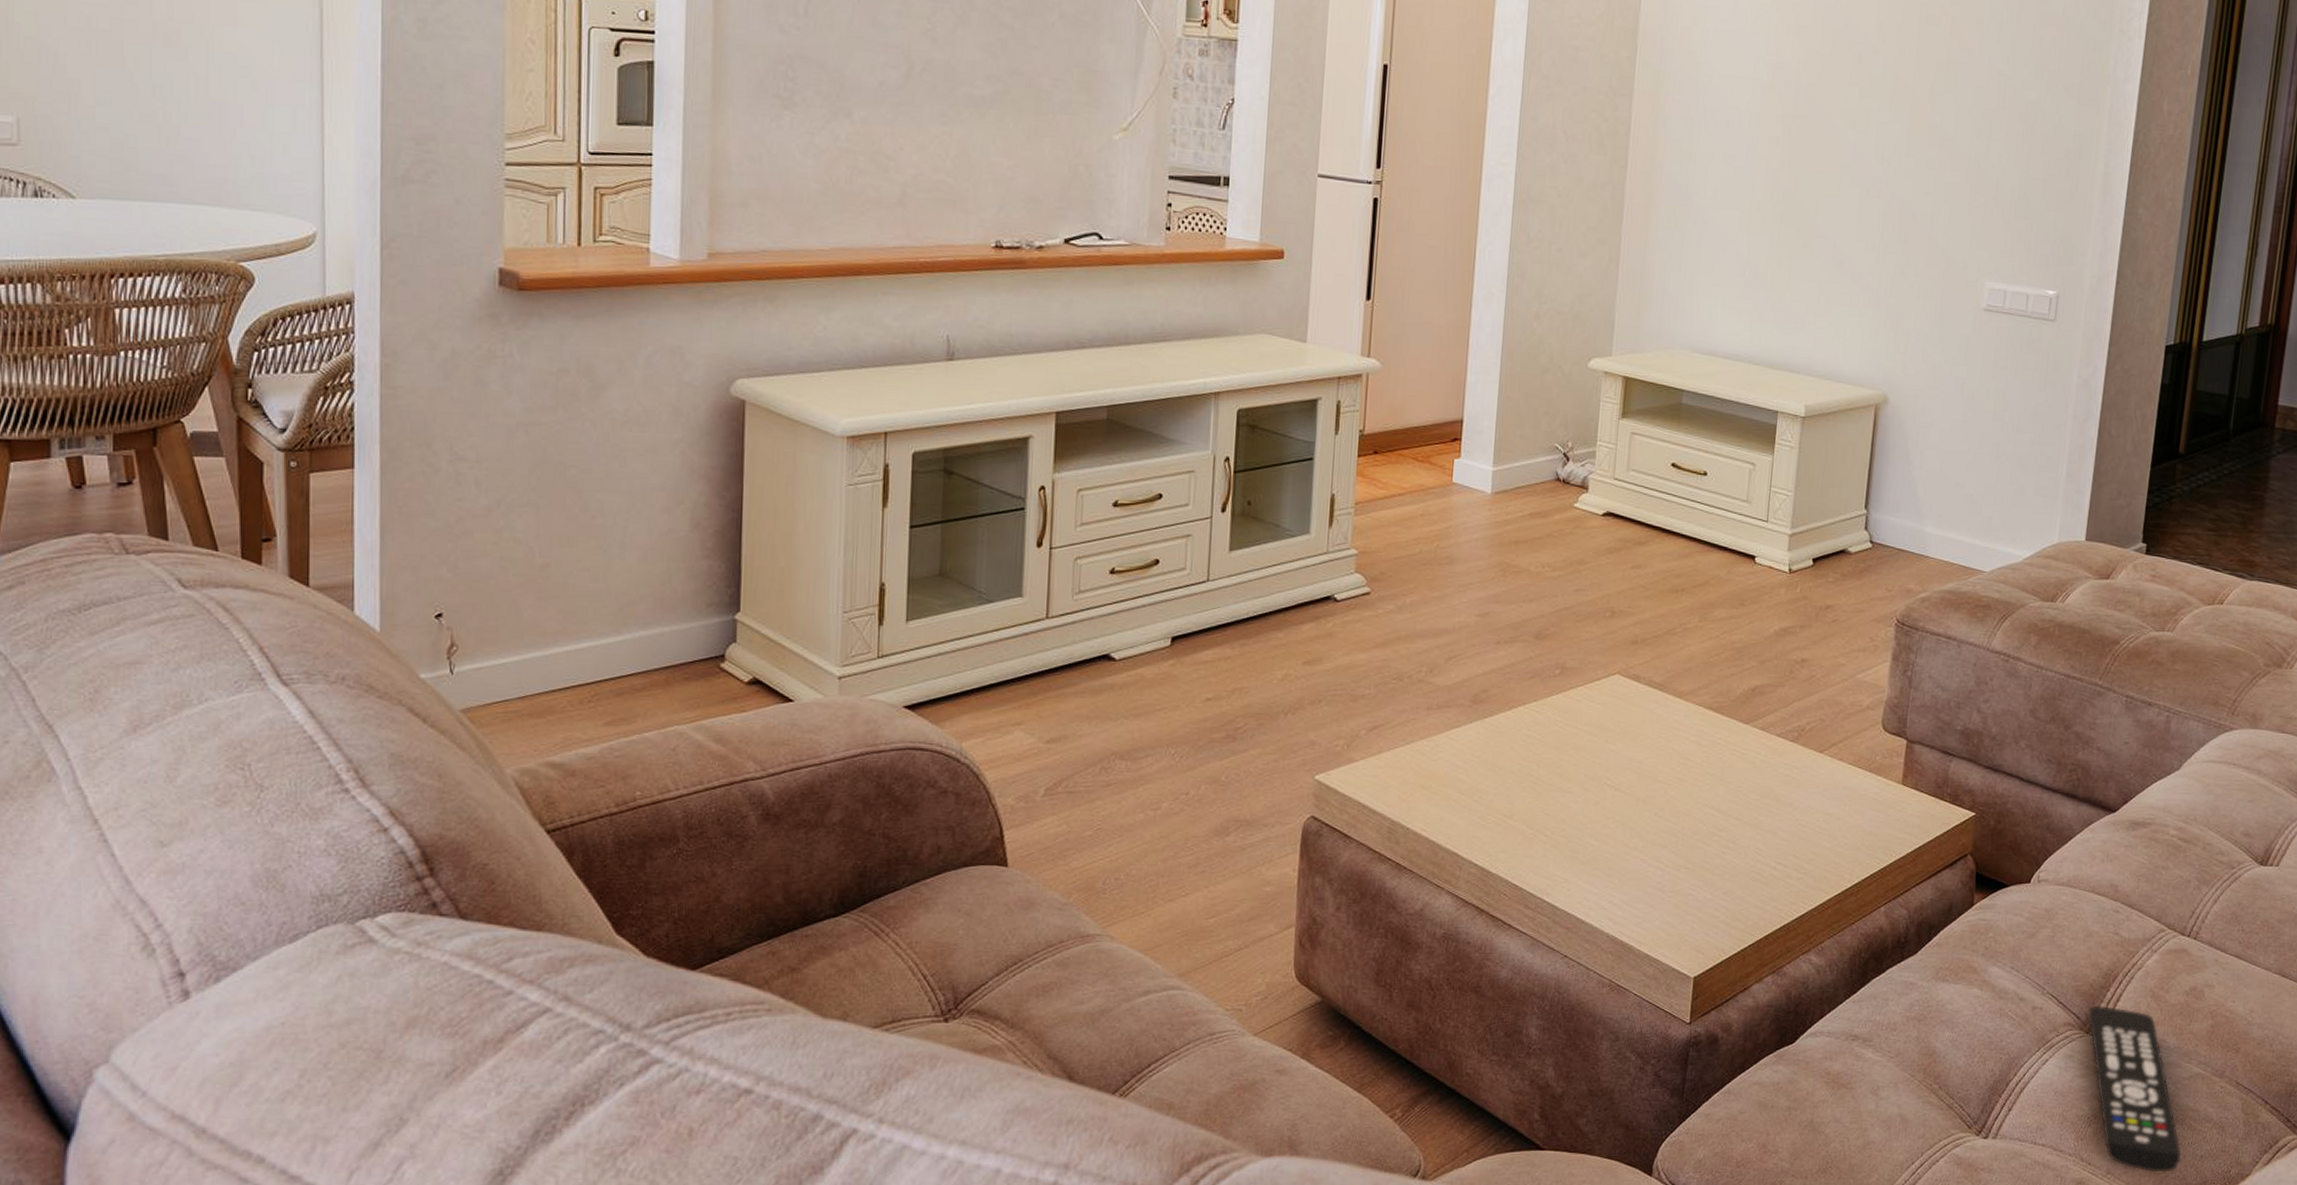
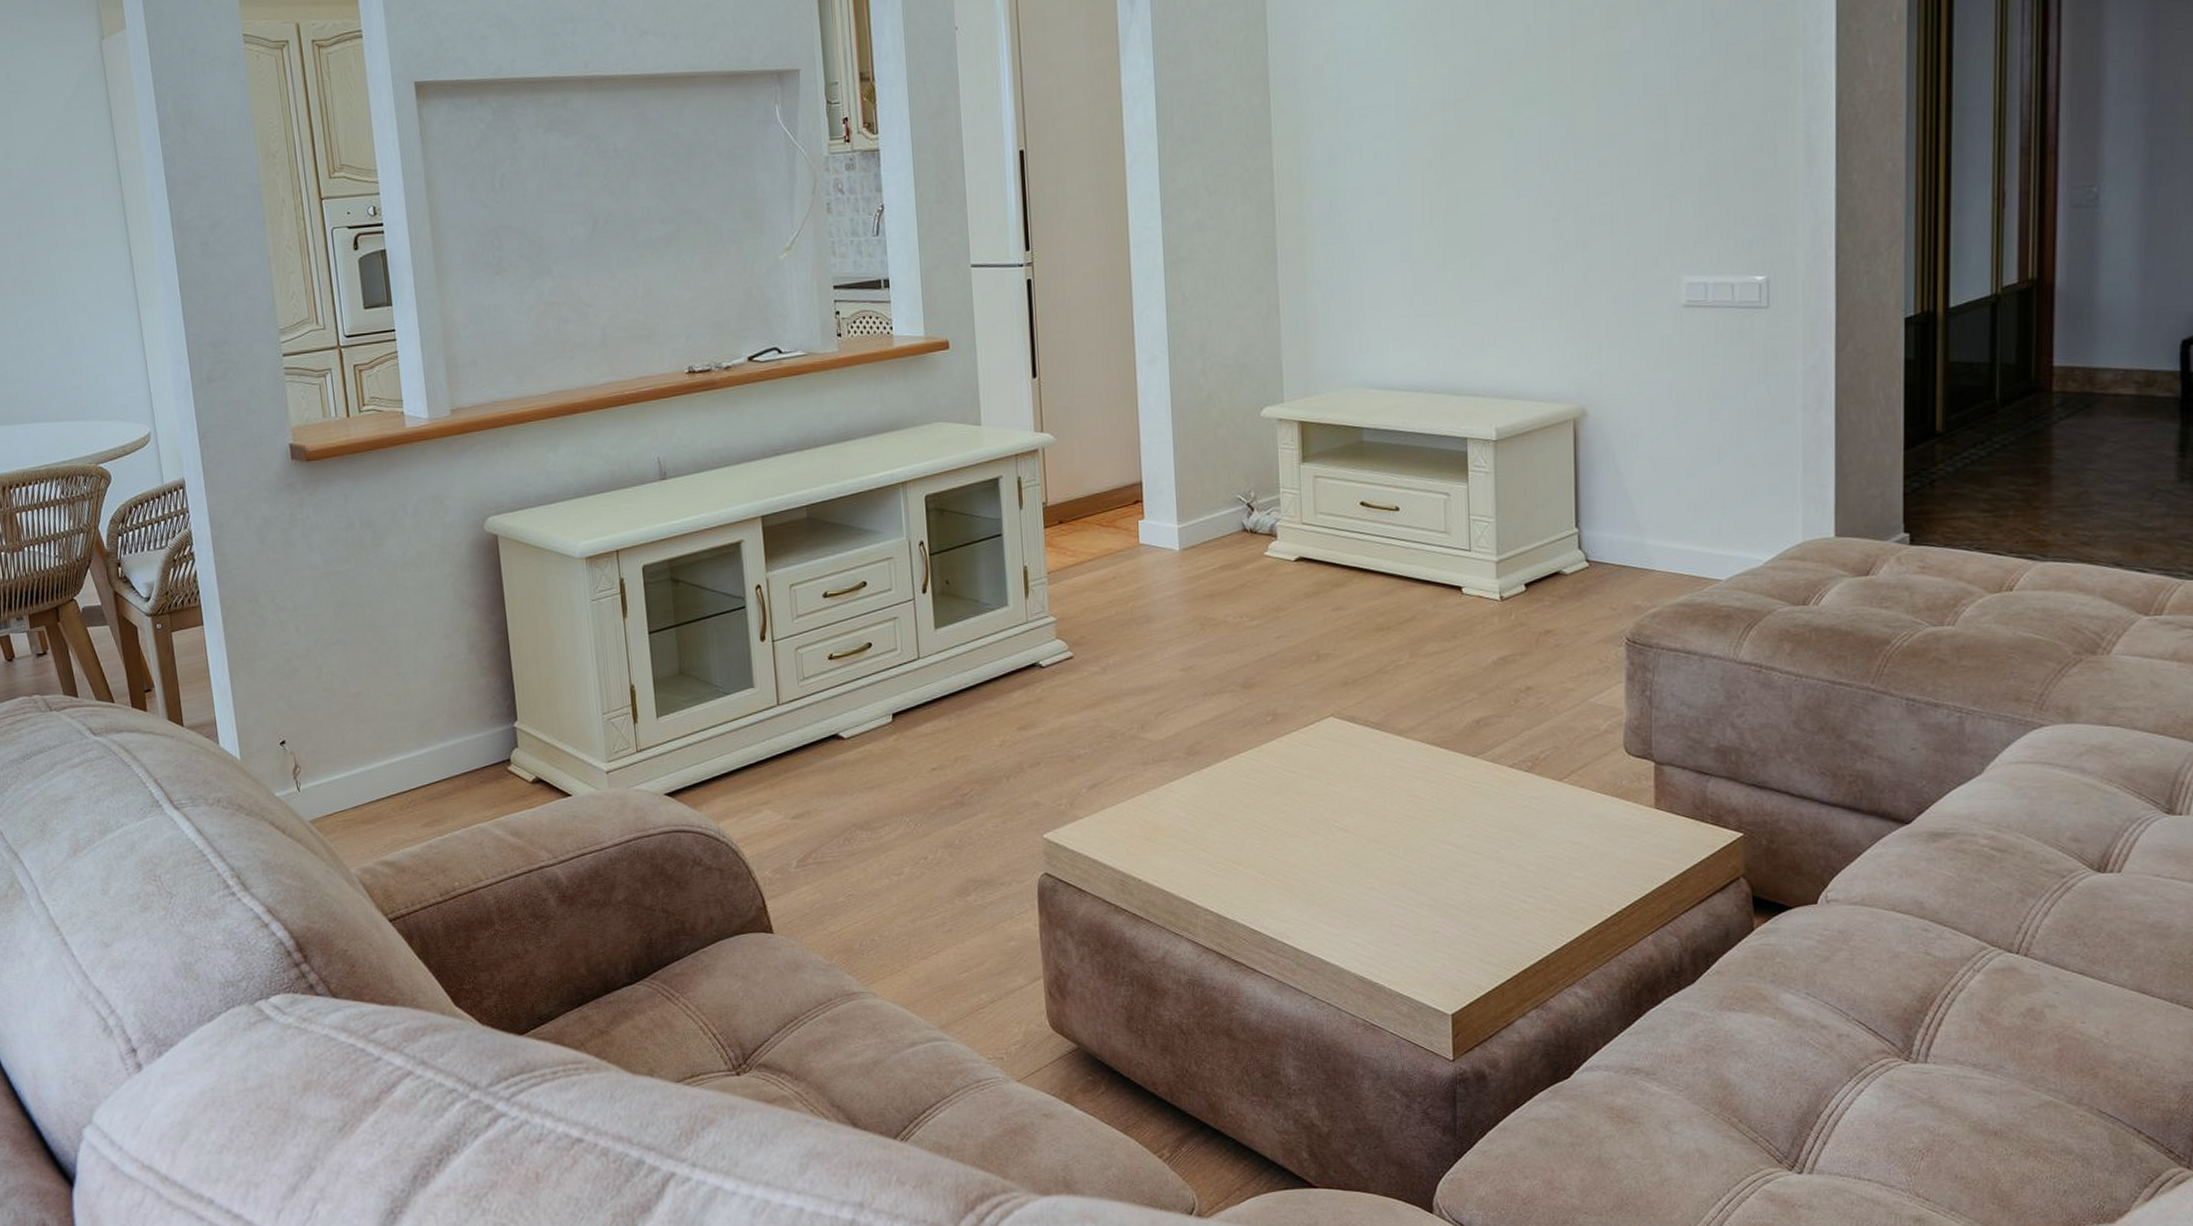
remote control: present [2088,1005,2182,1173] -> none [1906,1031,2039,1209]

